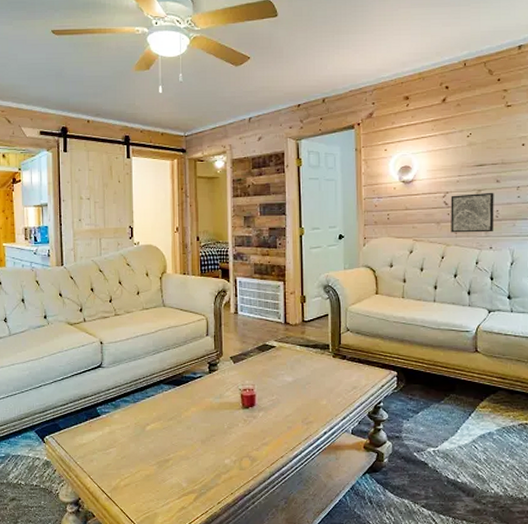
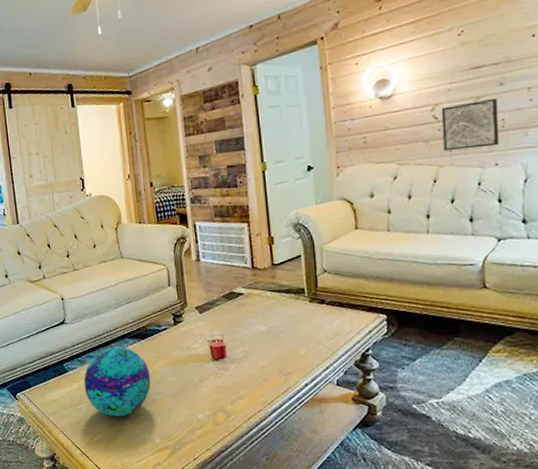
decorative ball: none [116,391,183,461] -> present [83,346,151,417]

